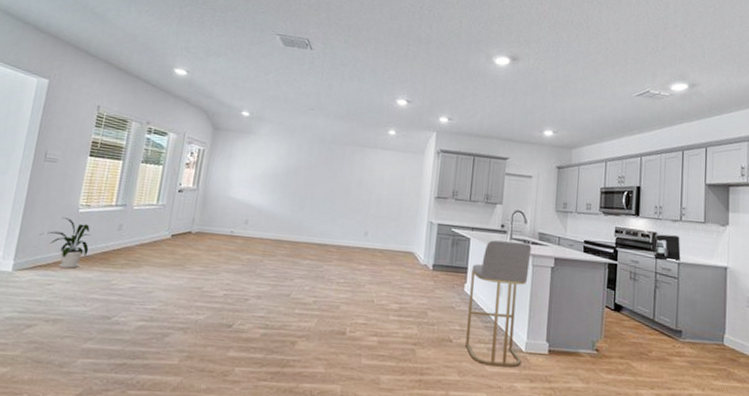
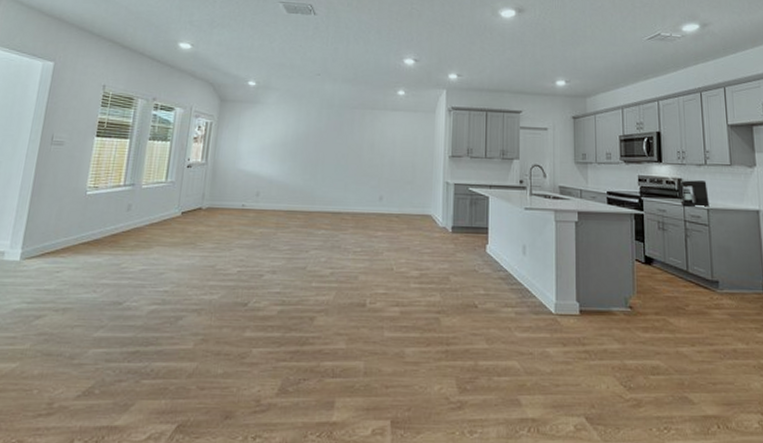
house plant: present [39,217,92,269] -> none [47,201,100,255]
bar stool: present [465,240,532,368] -> none [492,197,553,332]

